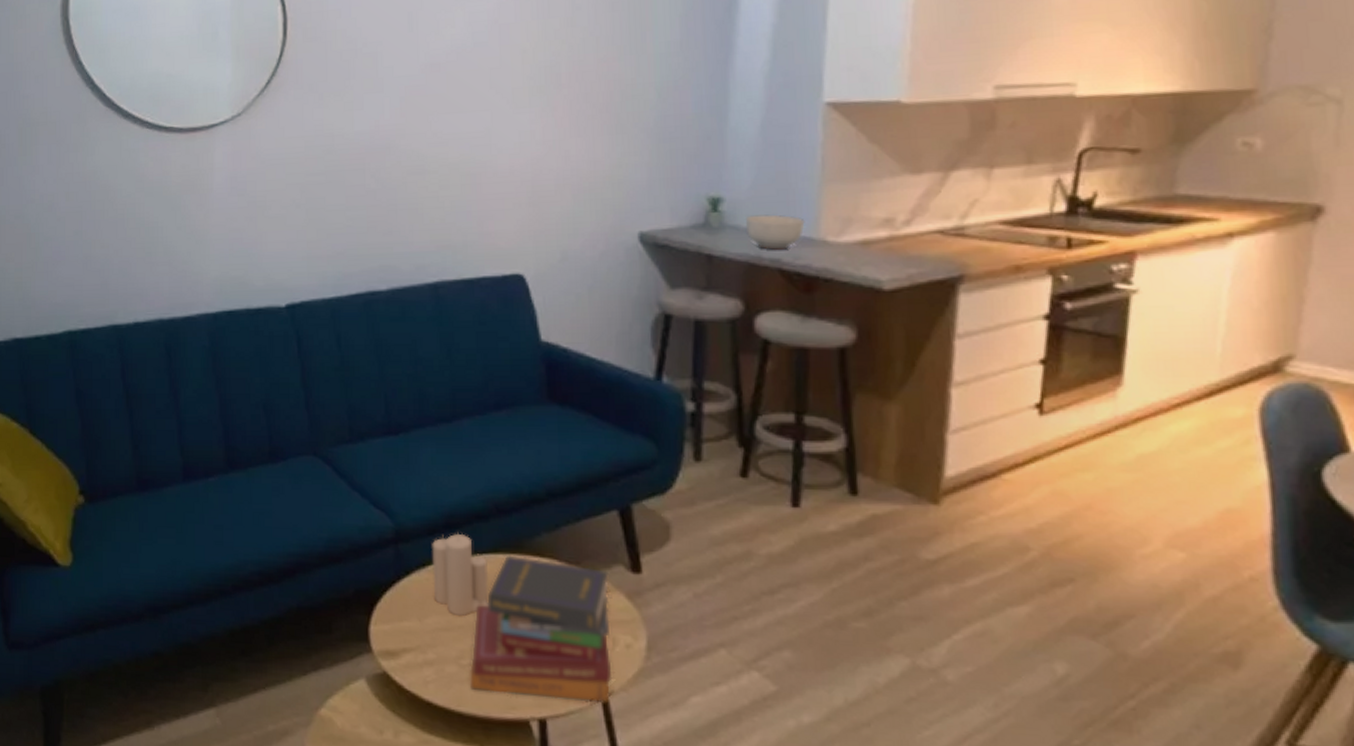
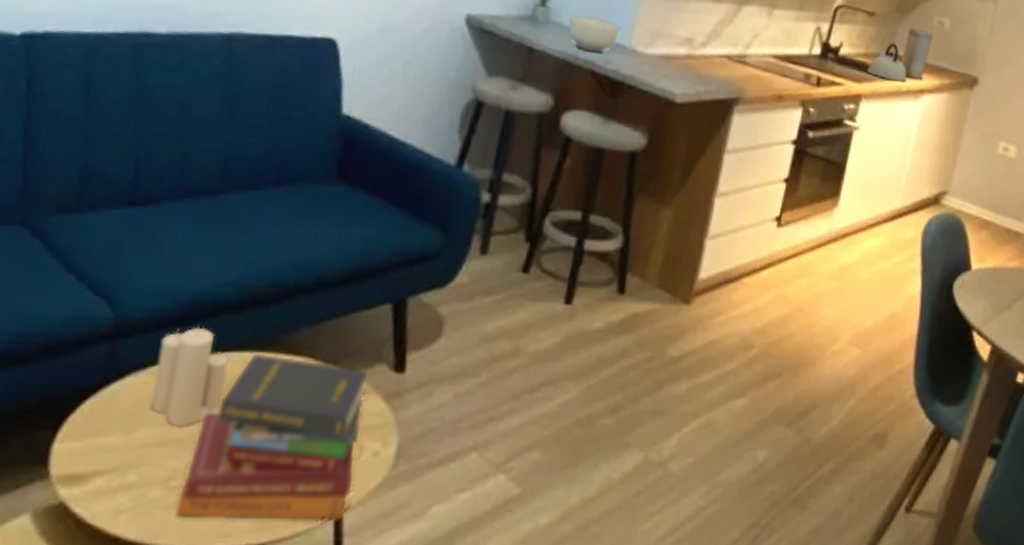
kettle: none [1137,181,1203,228] -> present [866,43,907,82]
canister: none [1189,157,1239,222] -> present [900,28,934,80]

